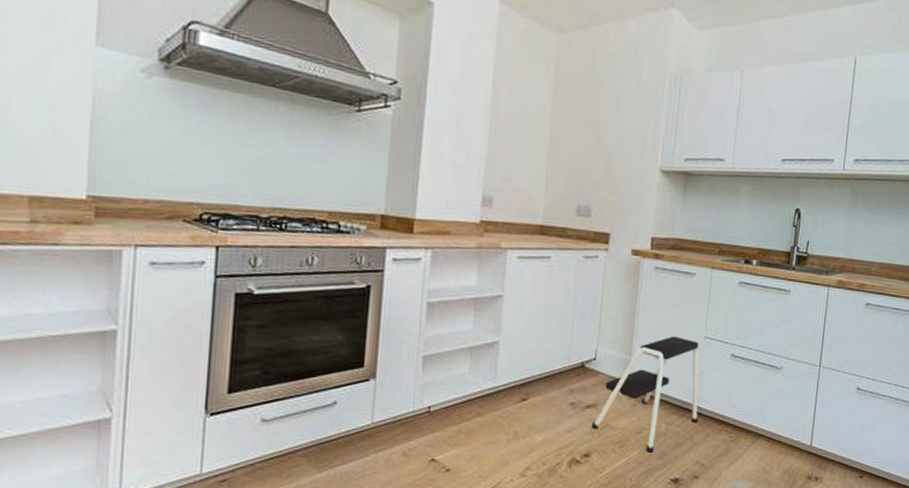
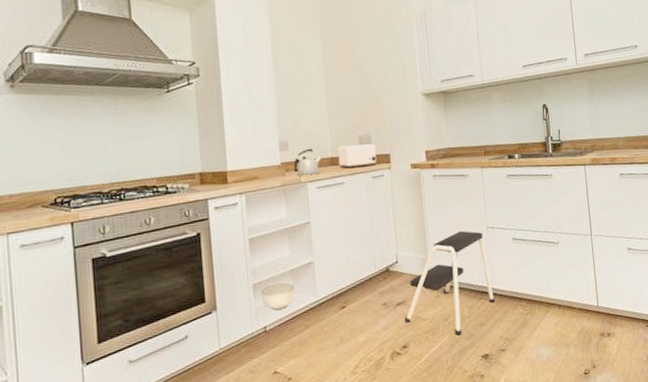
bowl: none [430,360,472,390] -> present [261,283,295,310]
kettle: none [494,209,530,243] -> present [294,148,322,176]
toaster: none [548,213,595,244] -> present [337,144,377,169]

